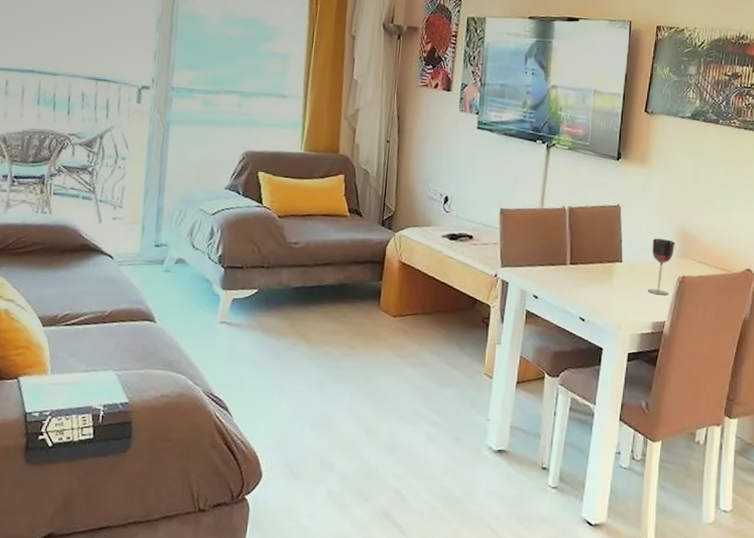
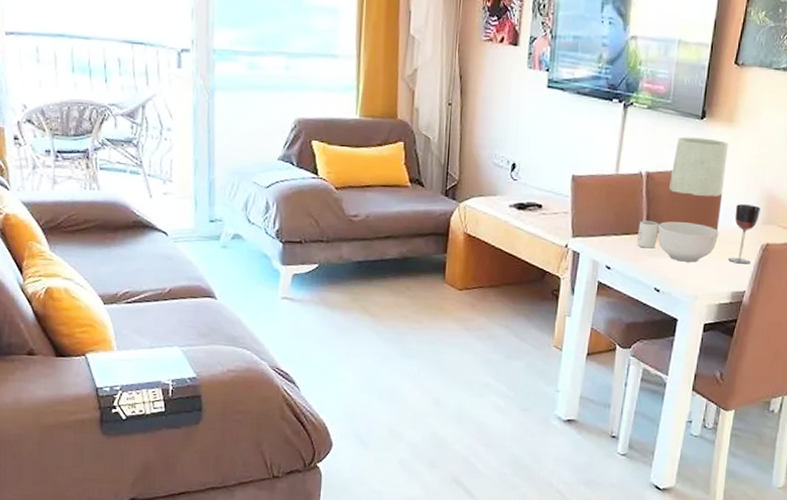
mug: none [562,252,582,279] -> present [637,220,659,249]
bowl: none [581,253,638,293] -> present [657,221,720,262]
vase: none [585,175,643,263] -> present [663,137,729,231]

